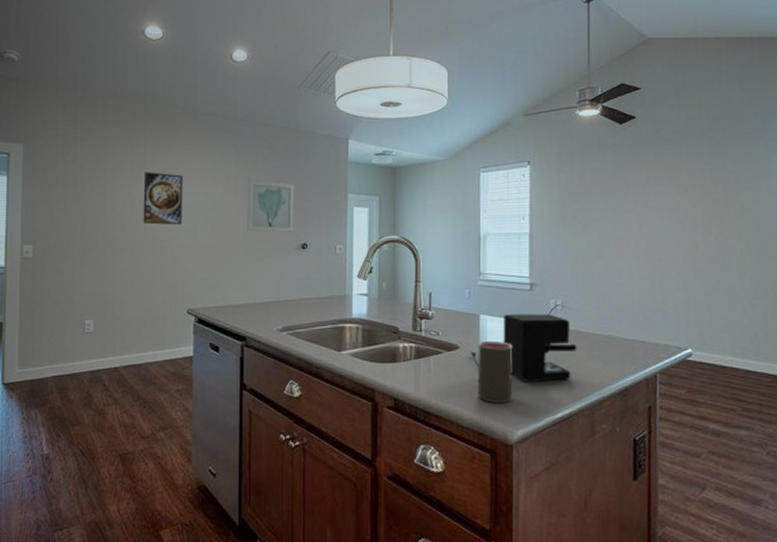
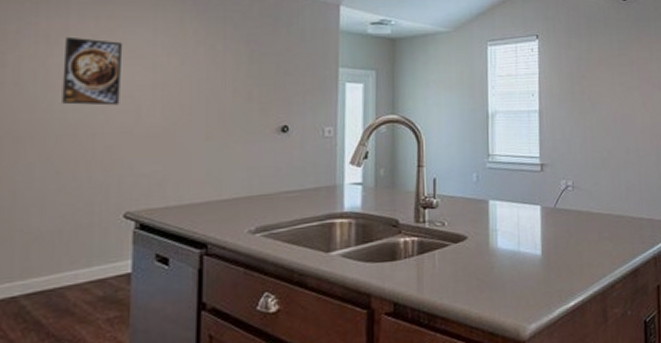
wall art: present [247,180,295,232] -> none [211,49,273,113]
coffee maker: present [471,314,577,382] -> none [480,195,588,271]
cup: present [477,340,513,403] -> none [487,228,525,297]

